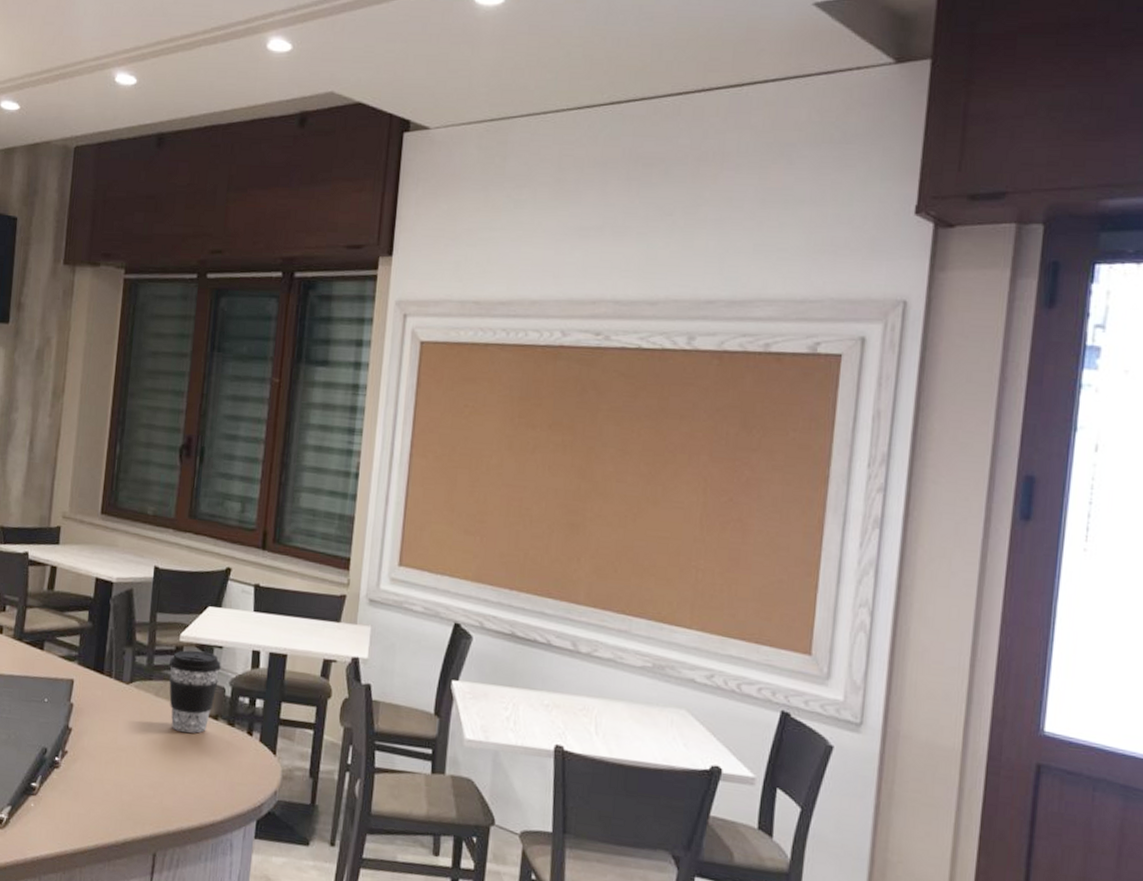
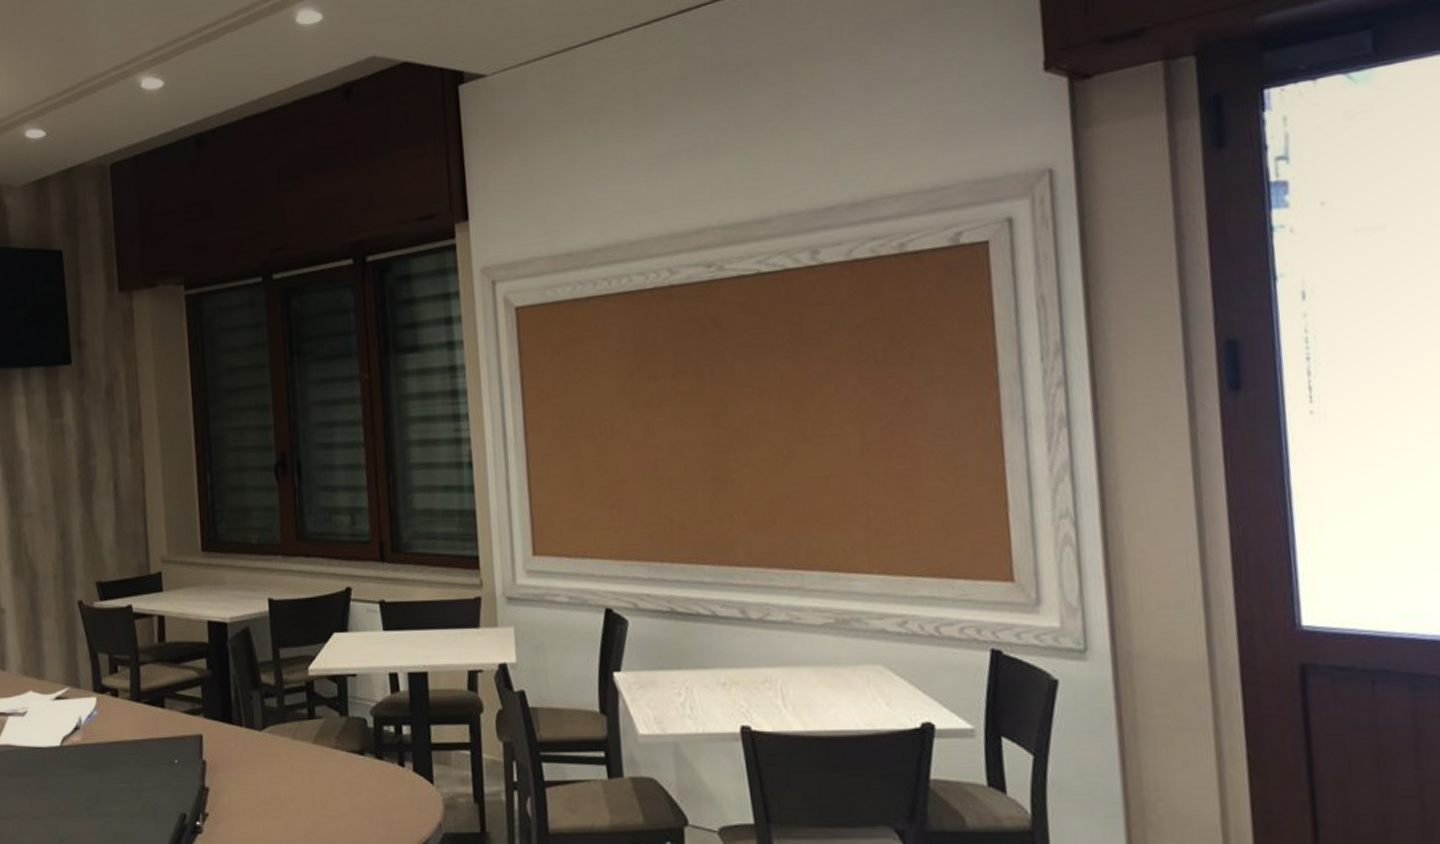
coffee cup: present [168,650,221,733] -> none [300,682,358,773]

